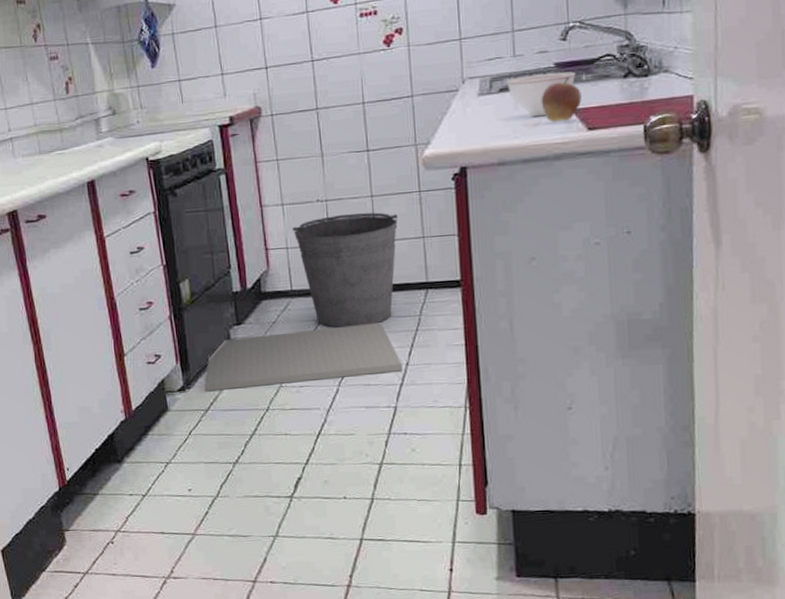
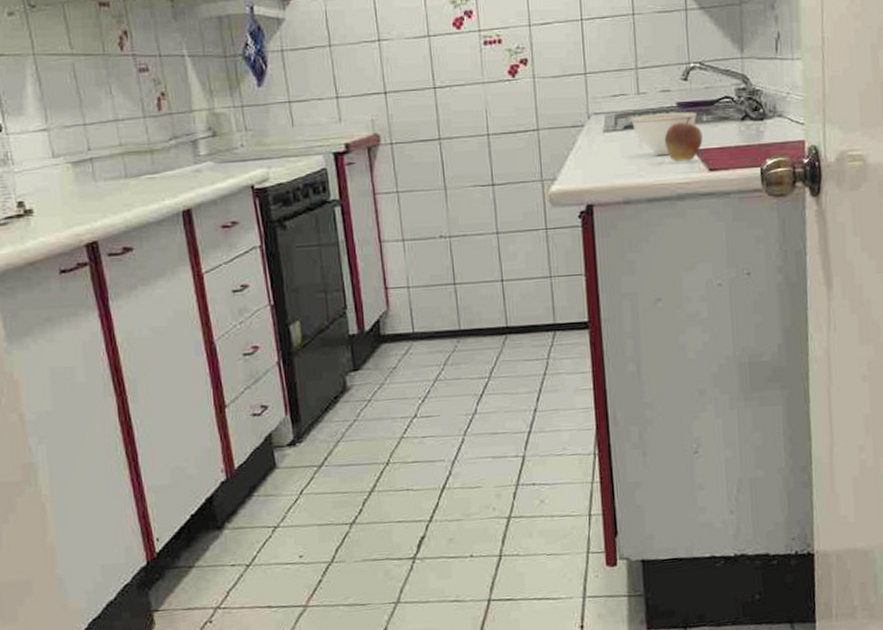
door mat: present [204,322,402,392] -> none [317,366,530,446]
bucket: present [292,212,398,328] -> none [413,250,525,373]

